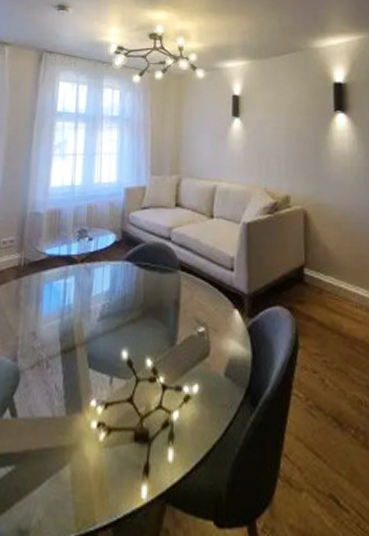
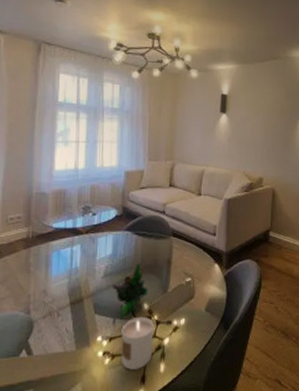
mineral sample: none [109,304,152,377] -> present [112,263,149,318]
candle: none [119,376,159,454] -> present [121,316,154,370]

